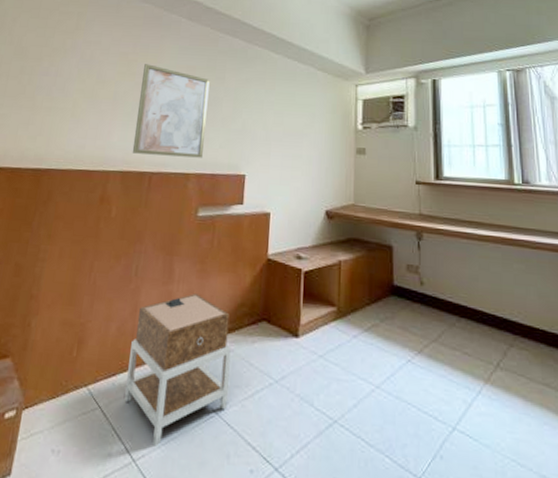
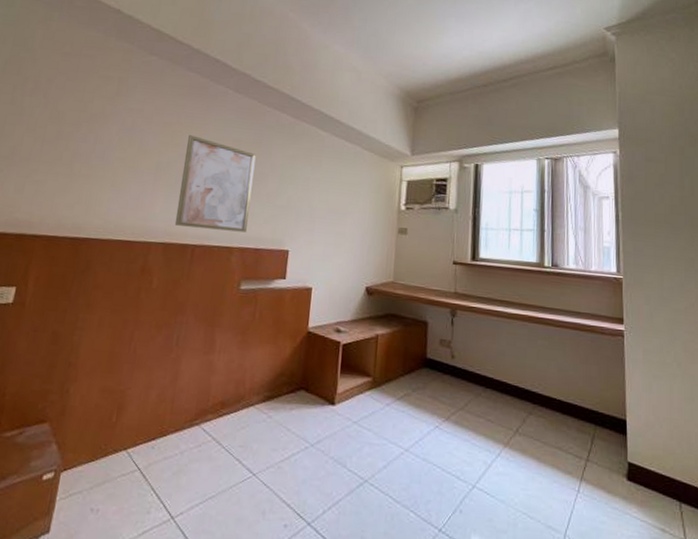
nightstand: present [124,293,231,447] -> none [164,363,270,505]

